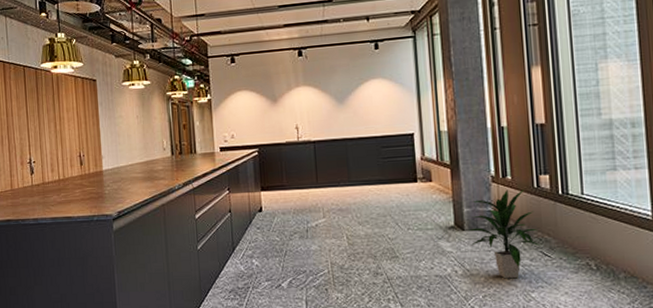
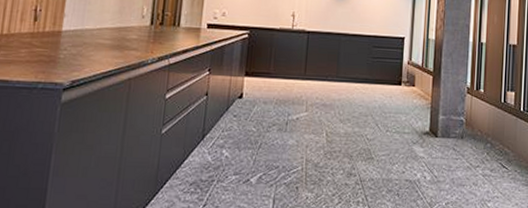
indoor plant: present [467,189,541,279] -> none [440,101,501,188]

